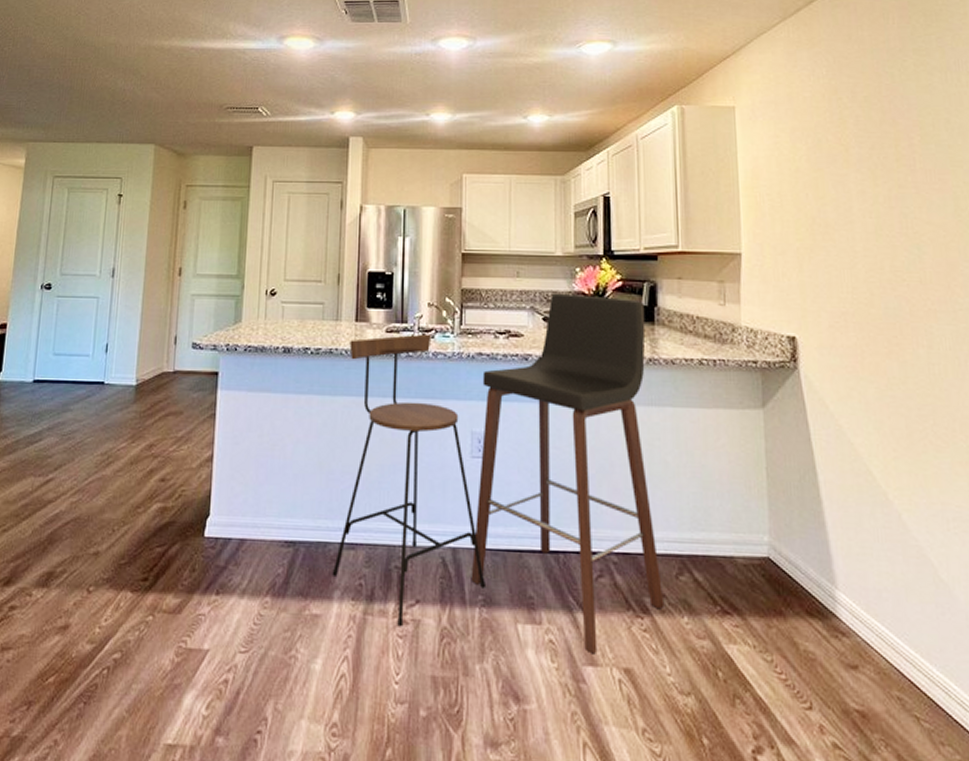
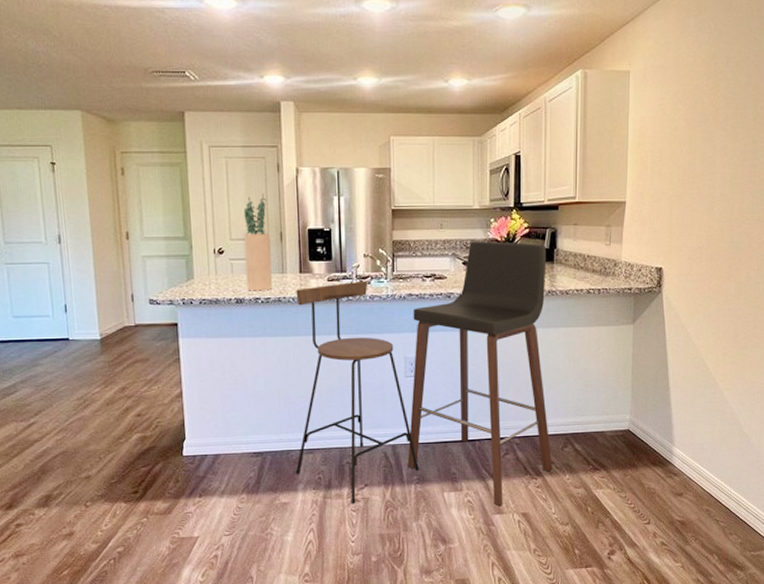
vase: none [296,231,328,340] -> present [243,193,272,291]

